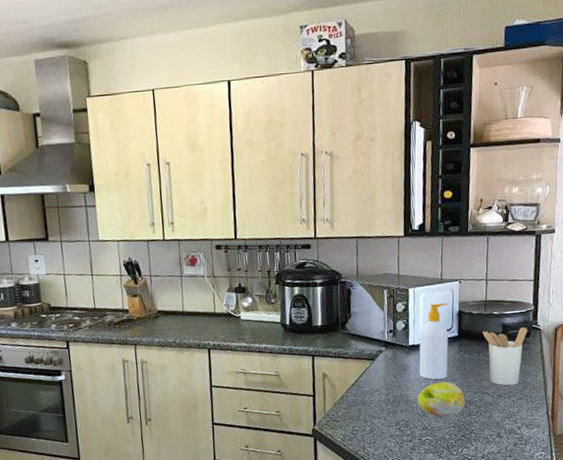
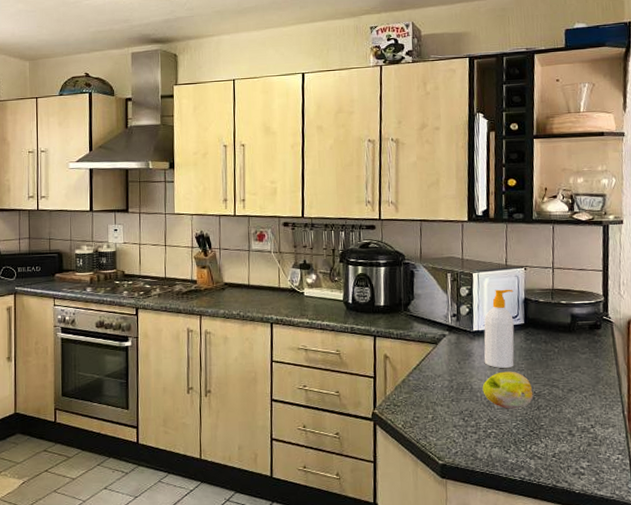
utensil holder: present [482,327,528,386] -> none [550,319,598,380]

